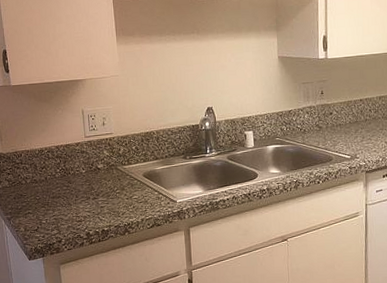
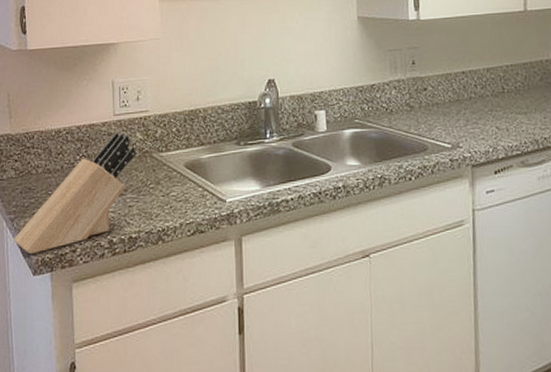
knife block: none [11,150,105,244] -> present [13,132,137,254]

